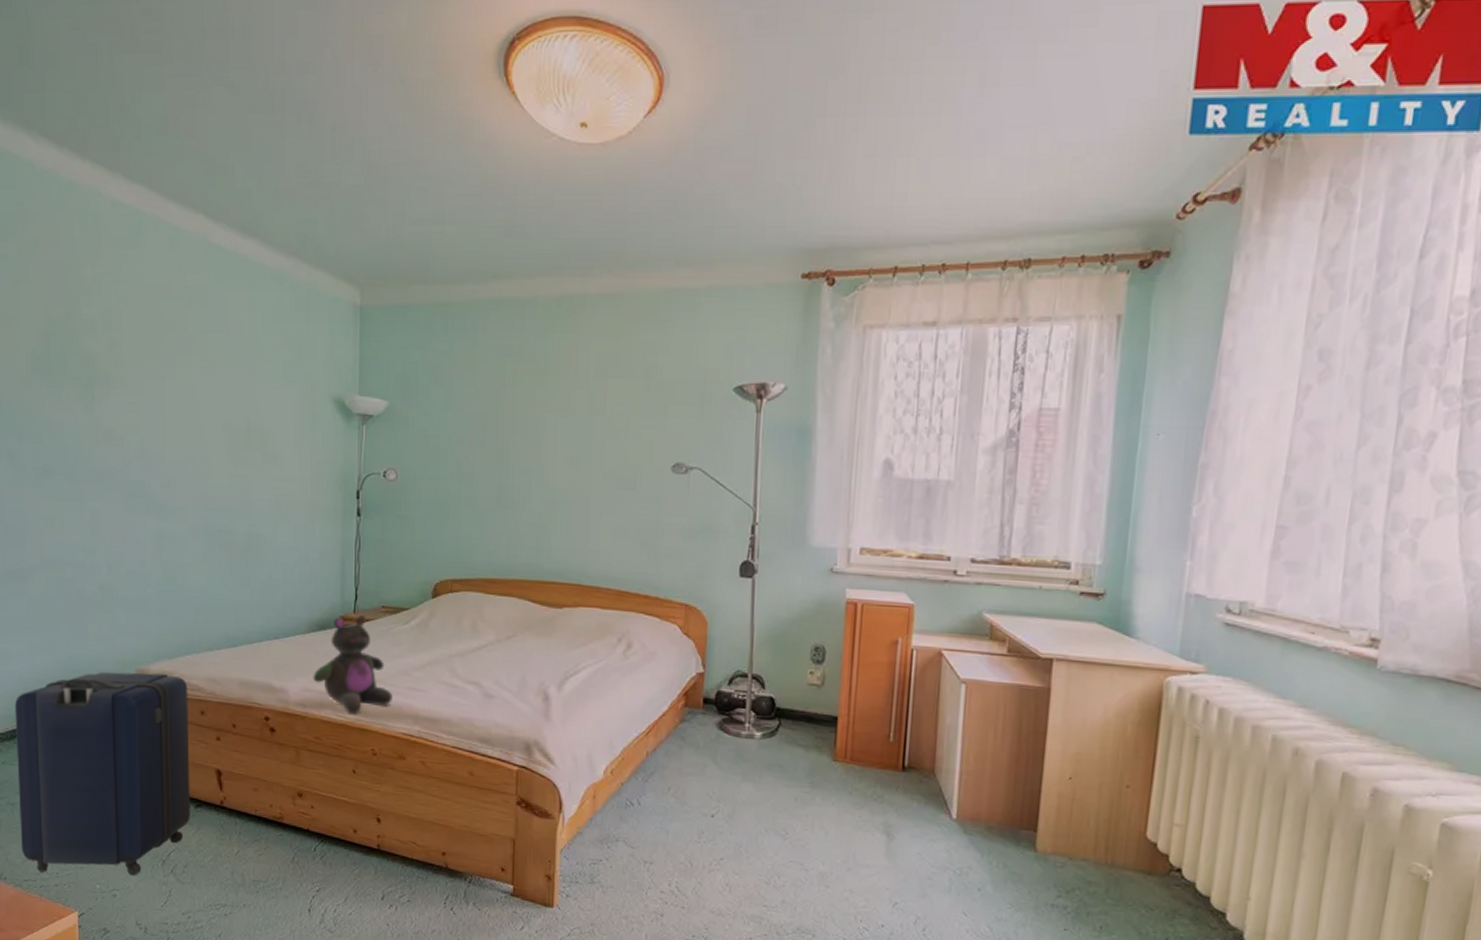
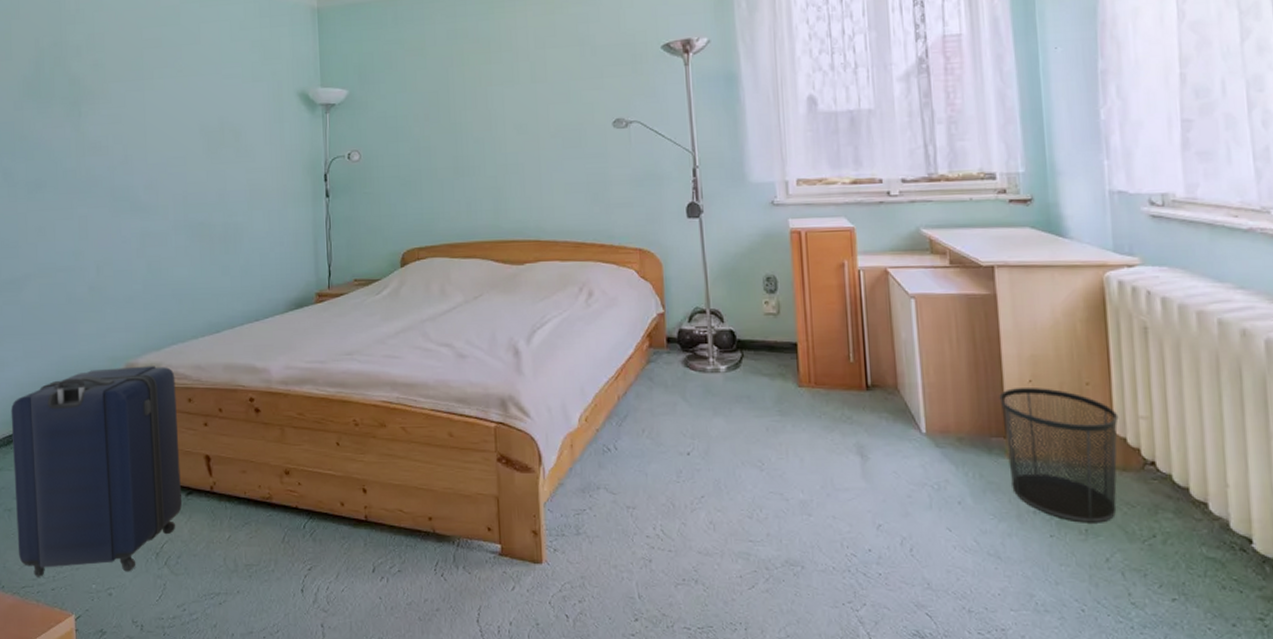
stuffed bear: present [313,614,392,714] -> none [293,289,370,386]
waste bin: none [1034,783,1153,922] -> present [999,388,1119,523]

